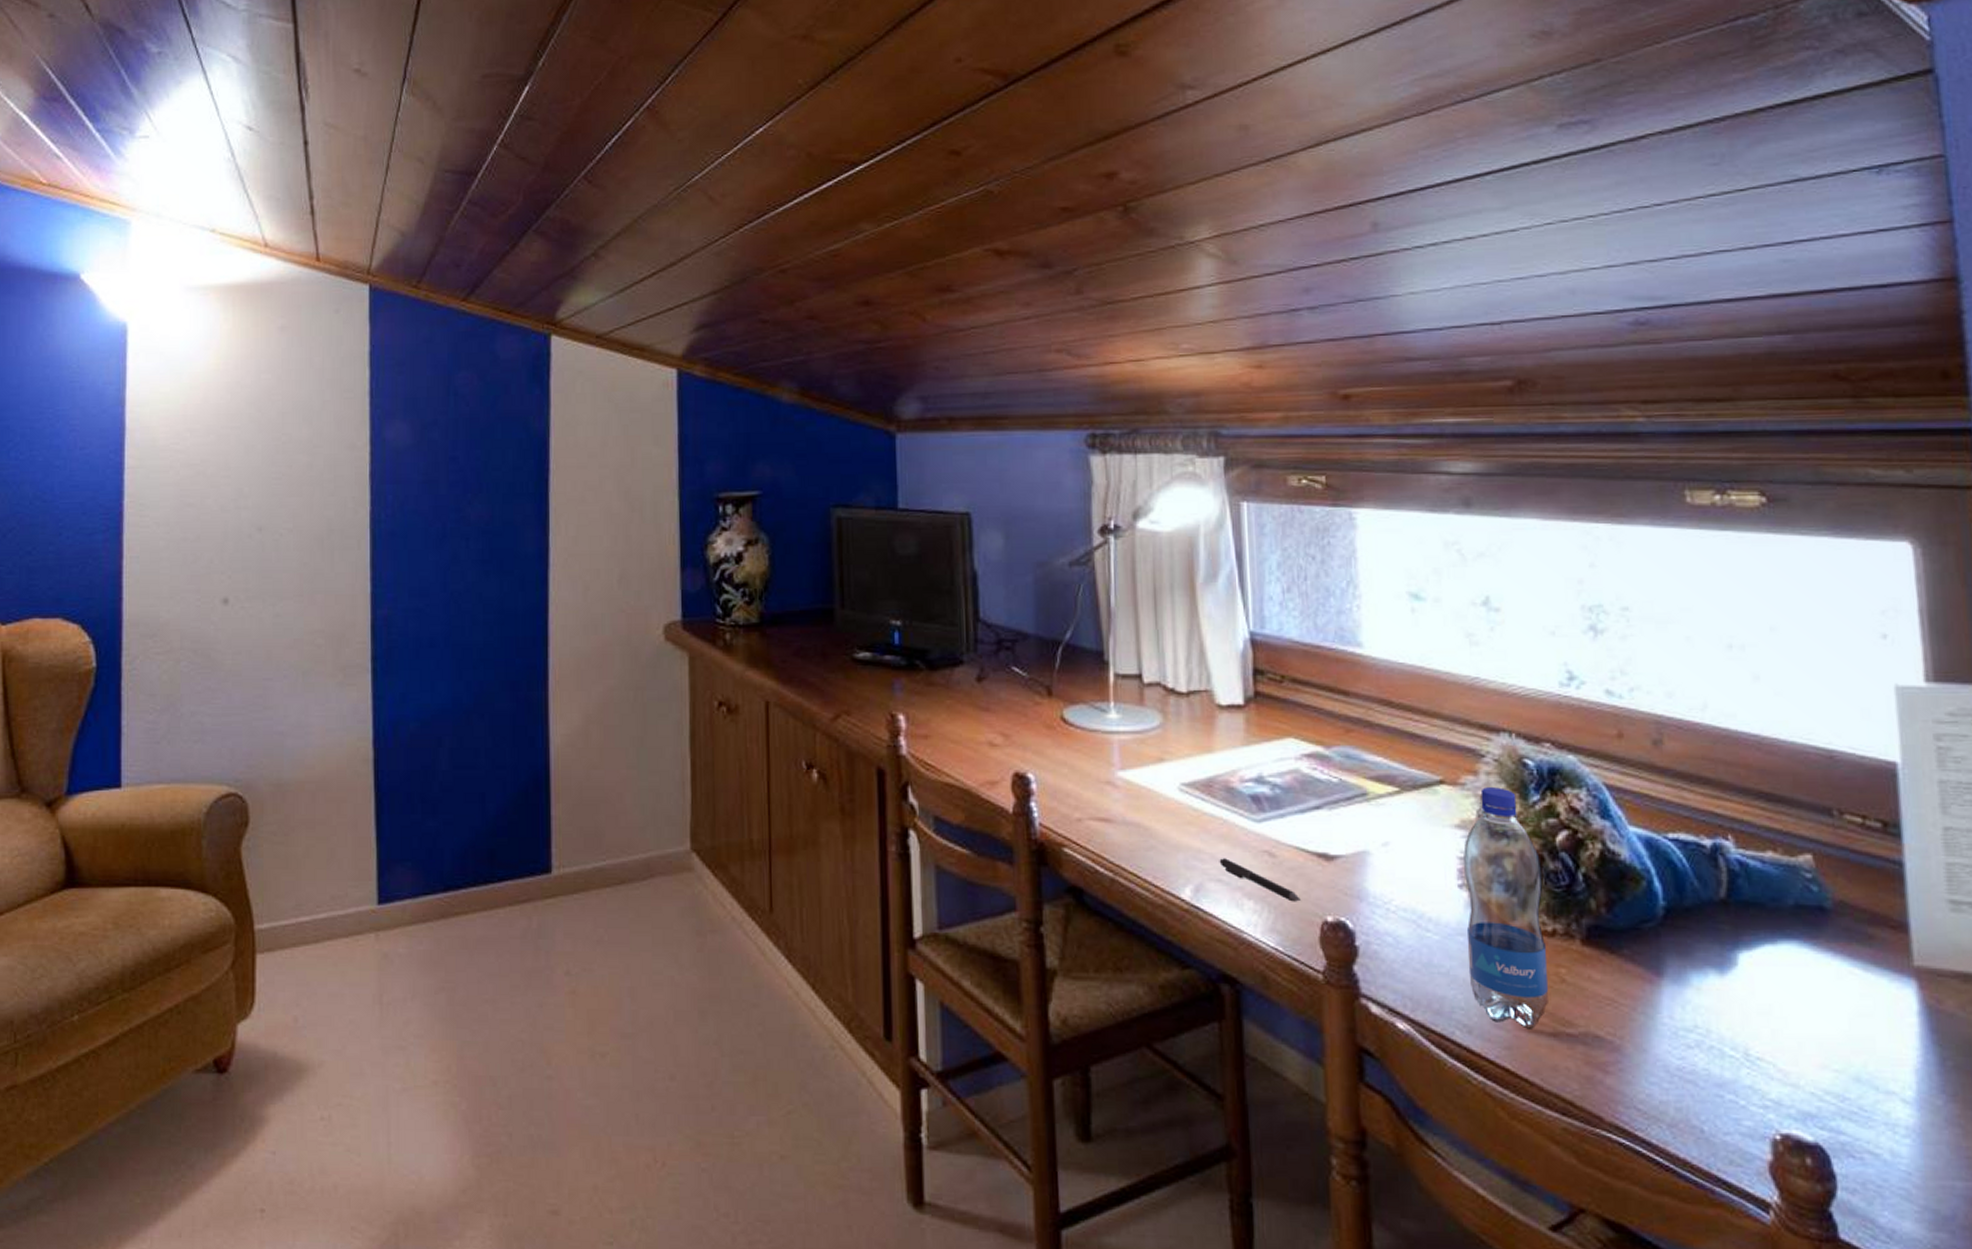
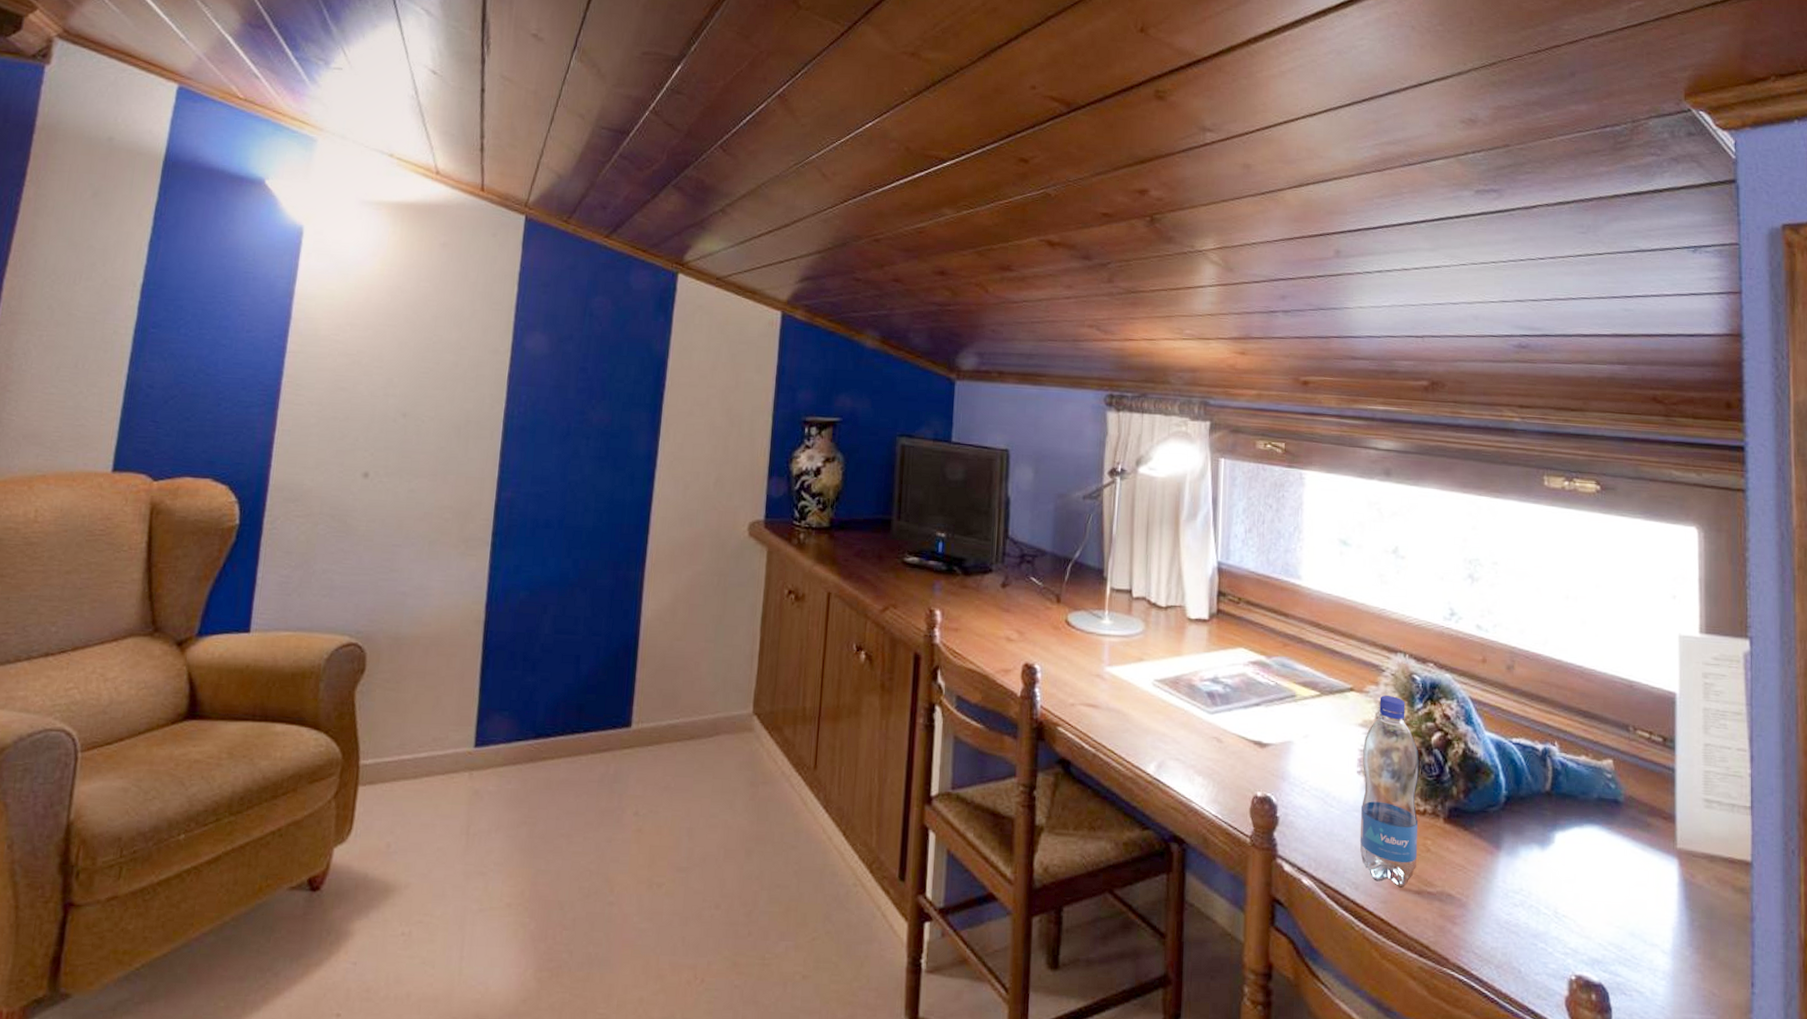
pen: present [1219,858,1301,900] -> none [1178,741,1238,778]

